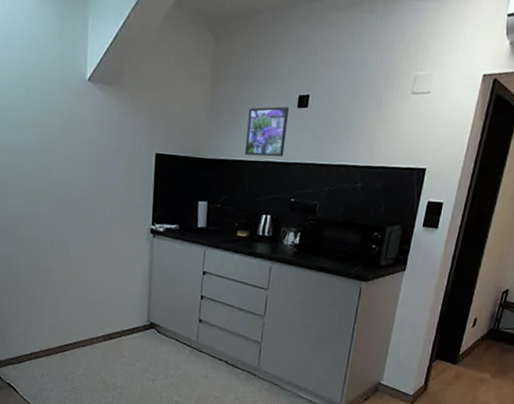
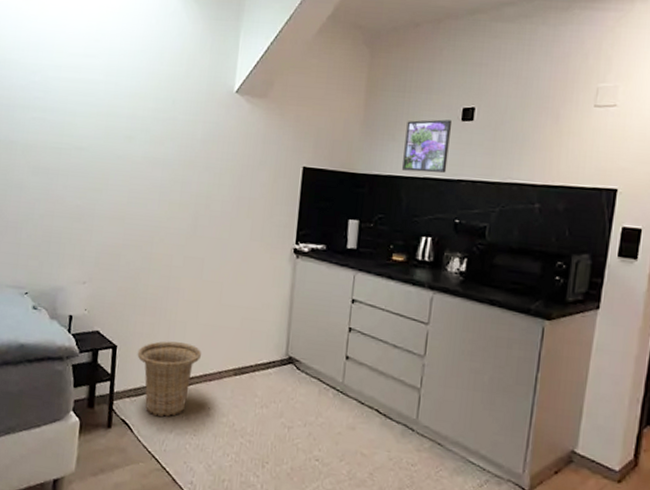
basket: none [15,315,73,379] -> present [137,341,201,417]

